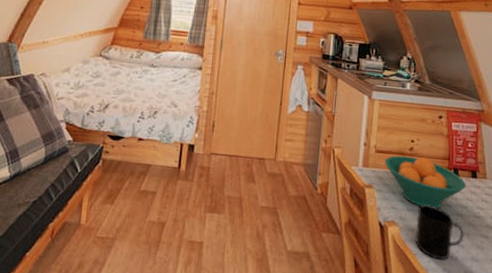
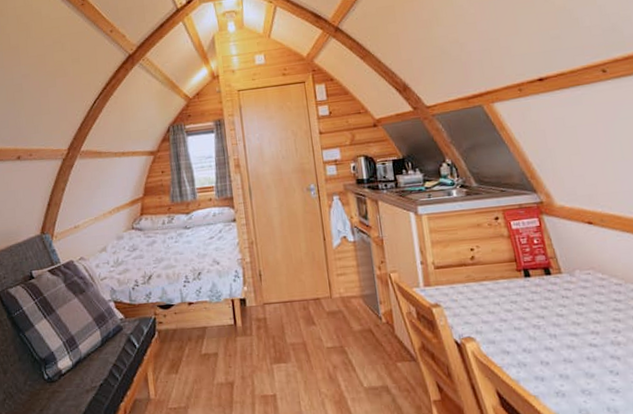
fruit bowl: present [384,155,466,209] -> none [446,263,541,316]
mug: present [415,204,464,260] -> none [494,312,551,368]

